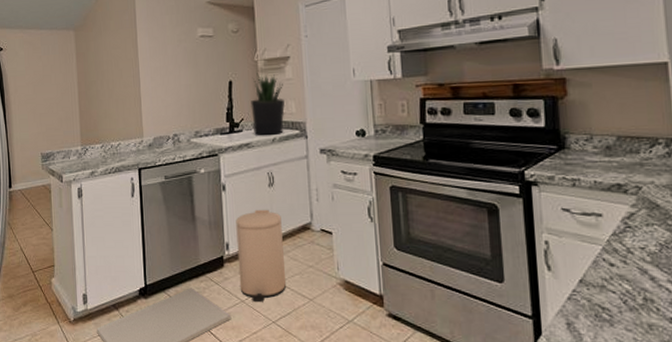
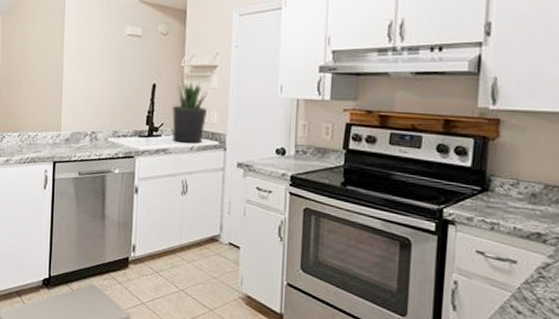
pedal bin: present [236,209,287,303] -> none [142,215,191,307]

